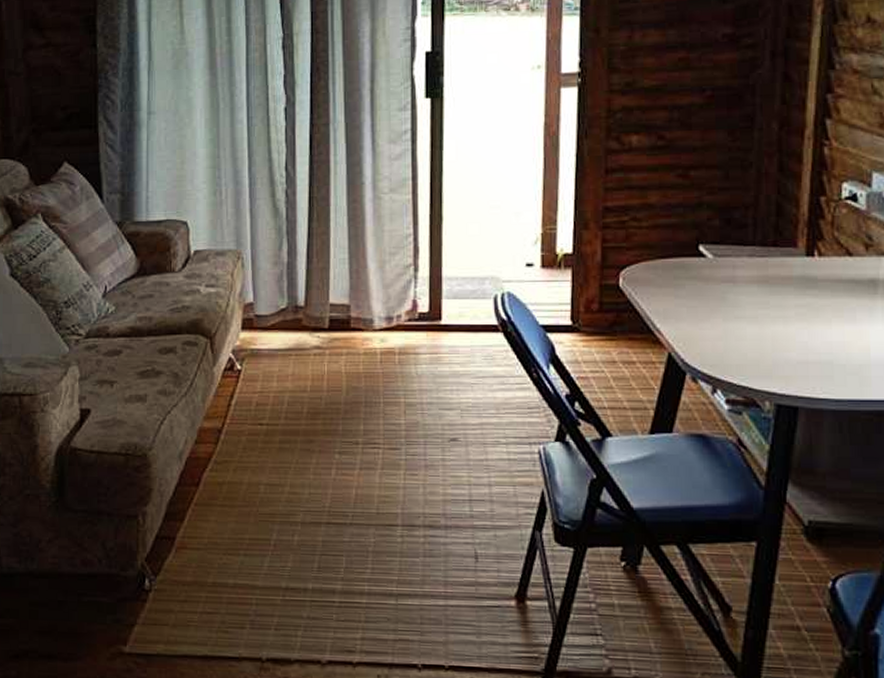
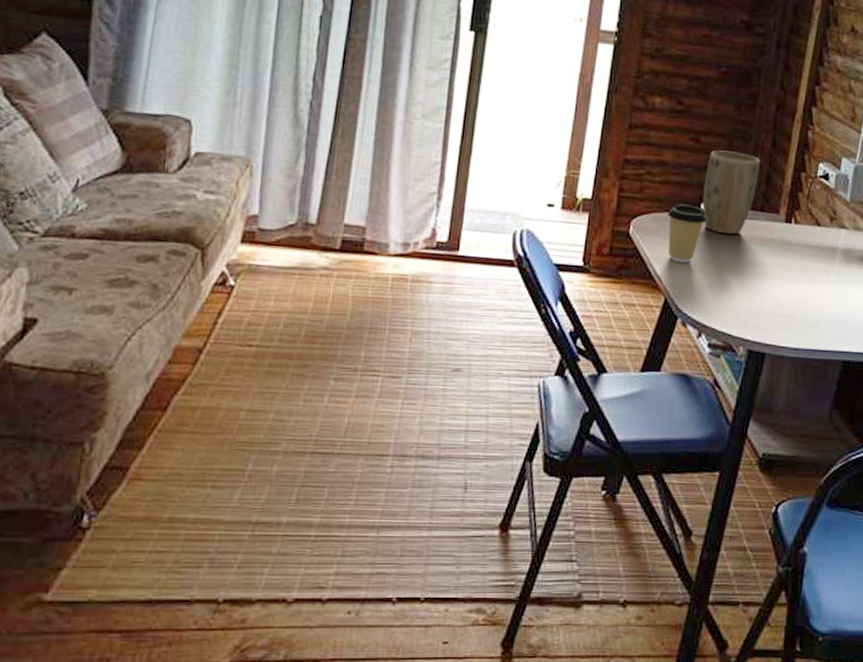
coffee cup: none [660,248,708,312] -> present [667,204,707,263]
plant pot: none [700,183,766,277] -> present [702,150,760,235]

